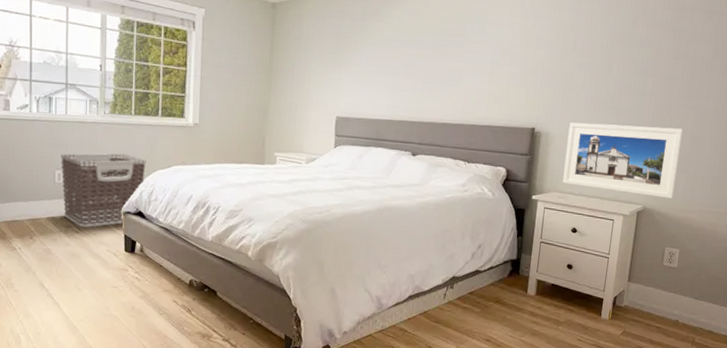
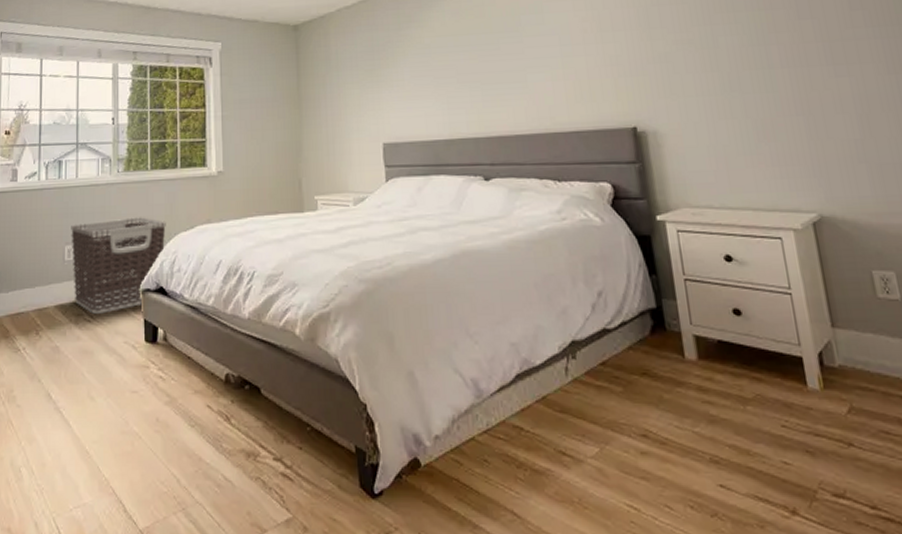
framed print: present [562,122,683,199] -> none [681,104,860,200]

